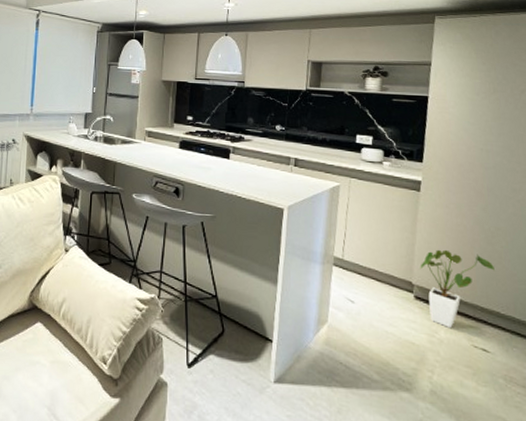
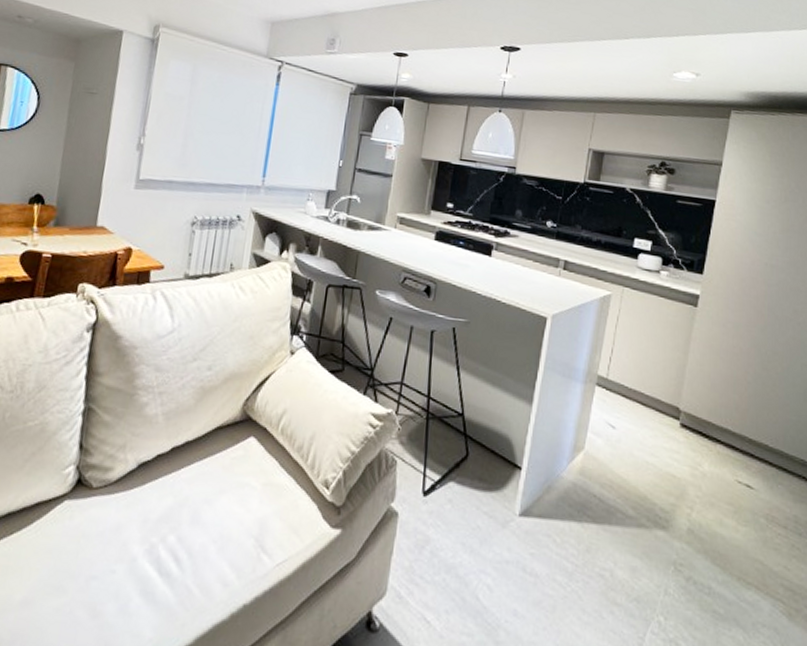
house plant: present [420,249,495,328] -> none [689,372,767,460]

